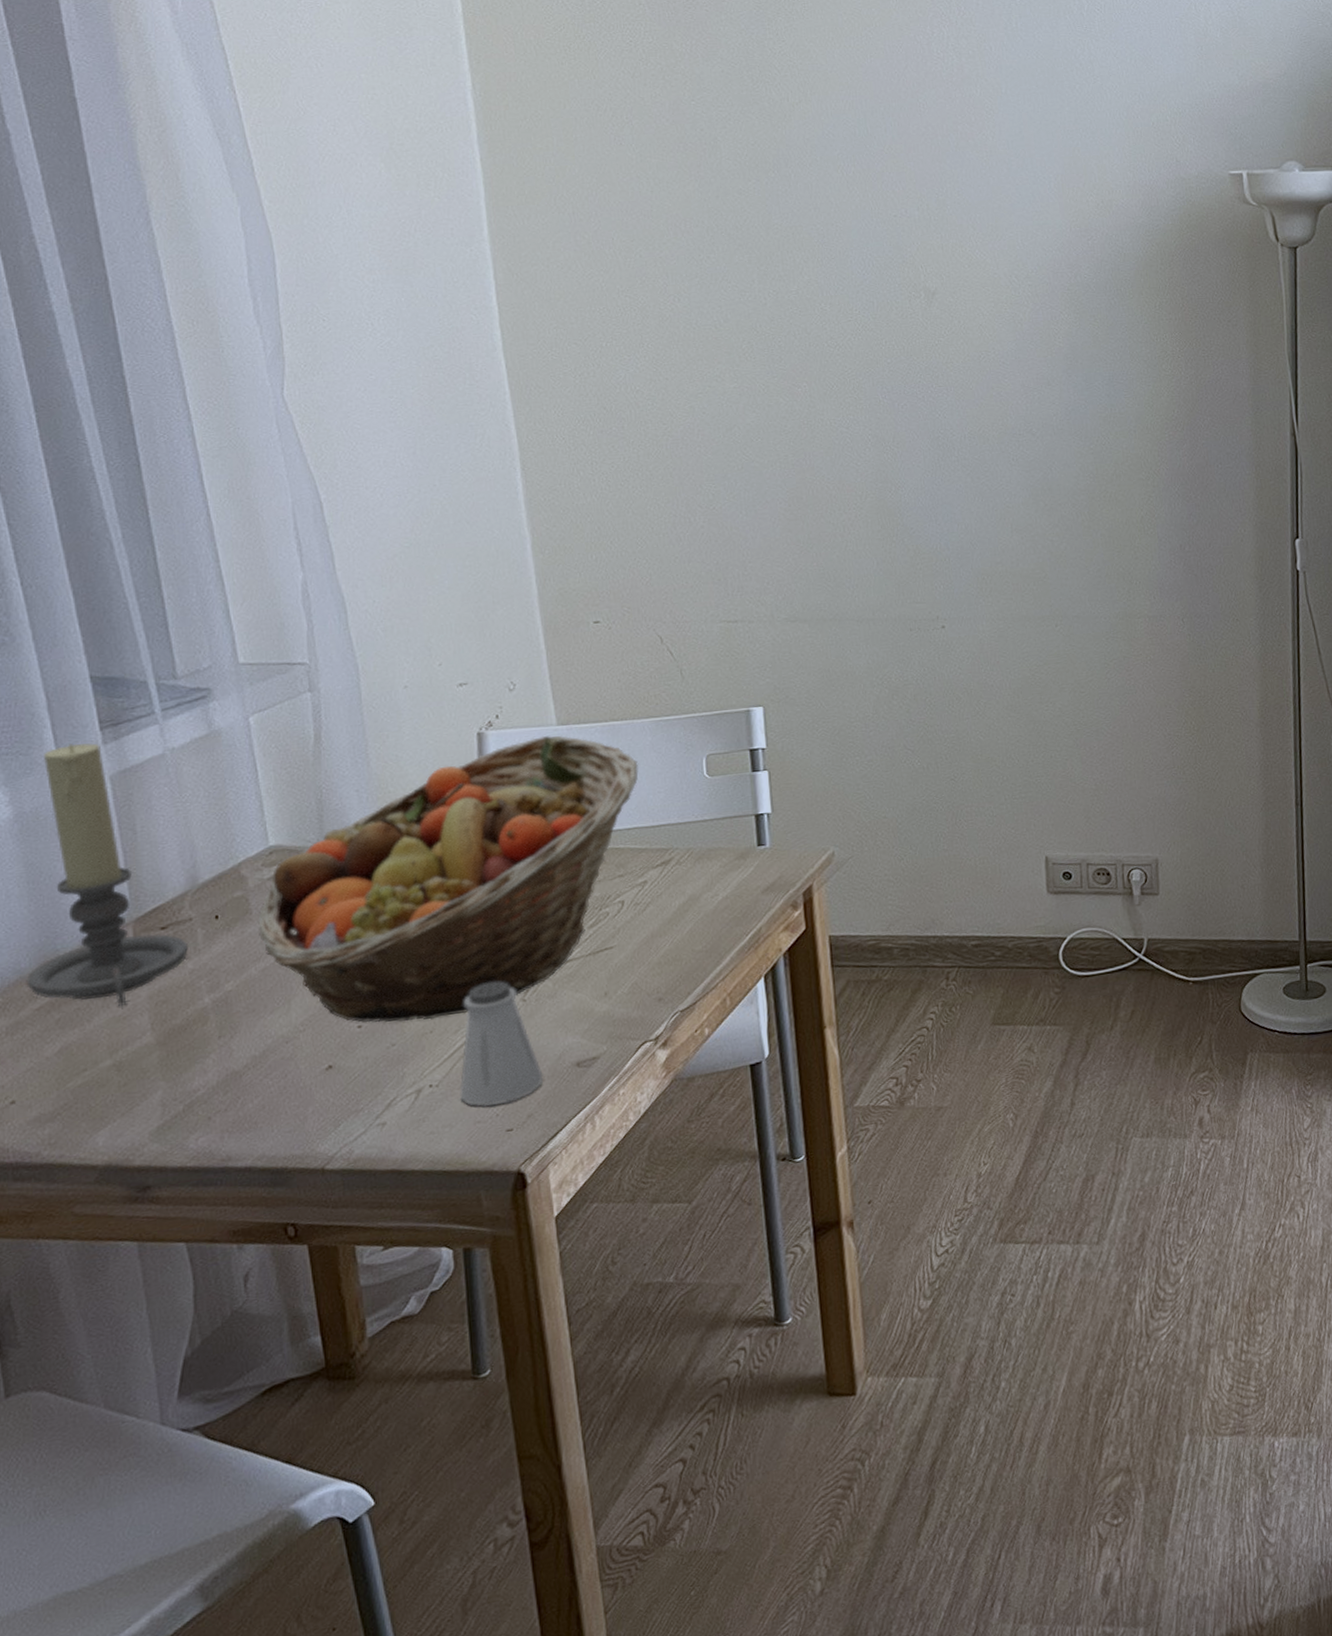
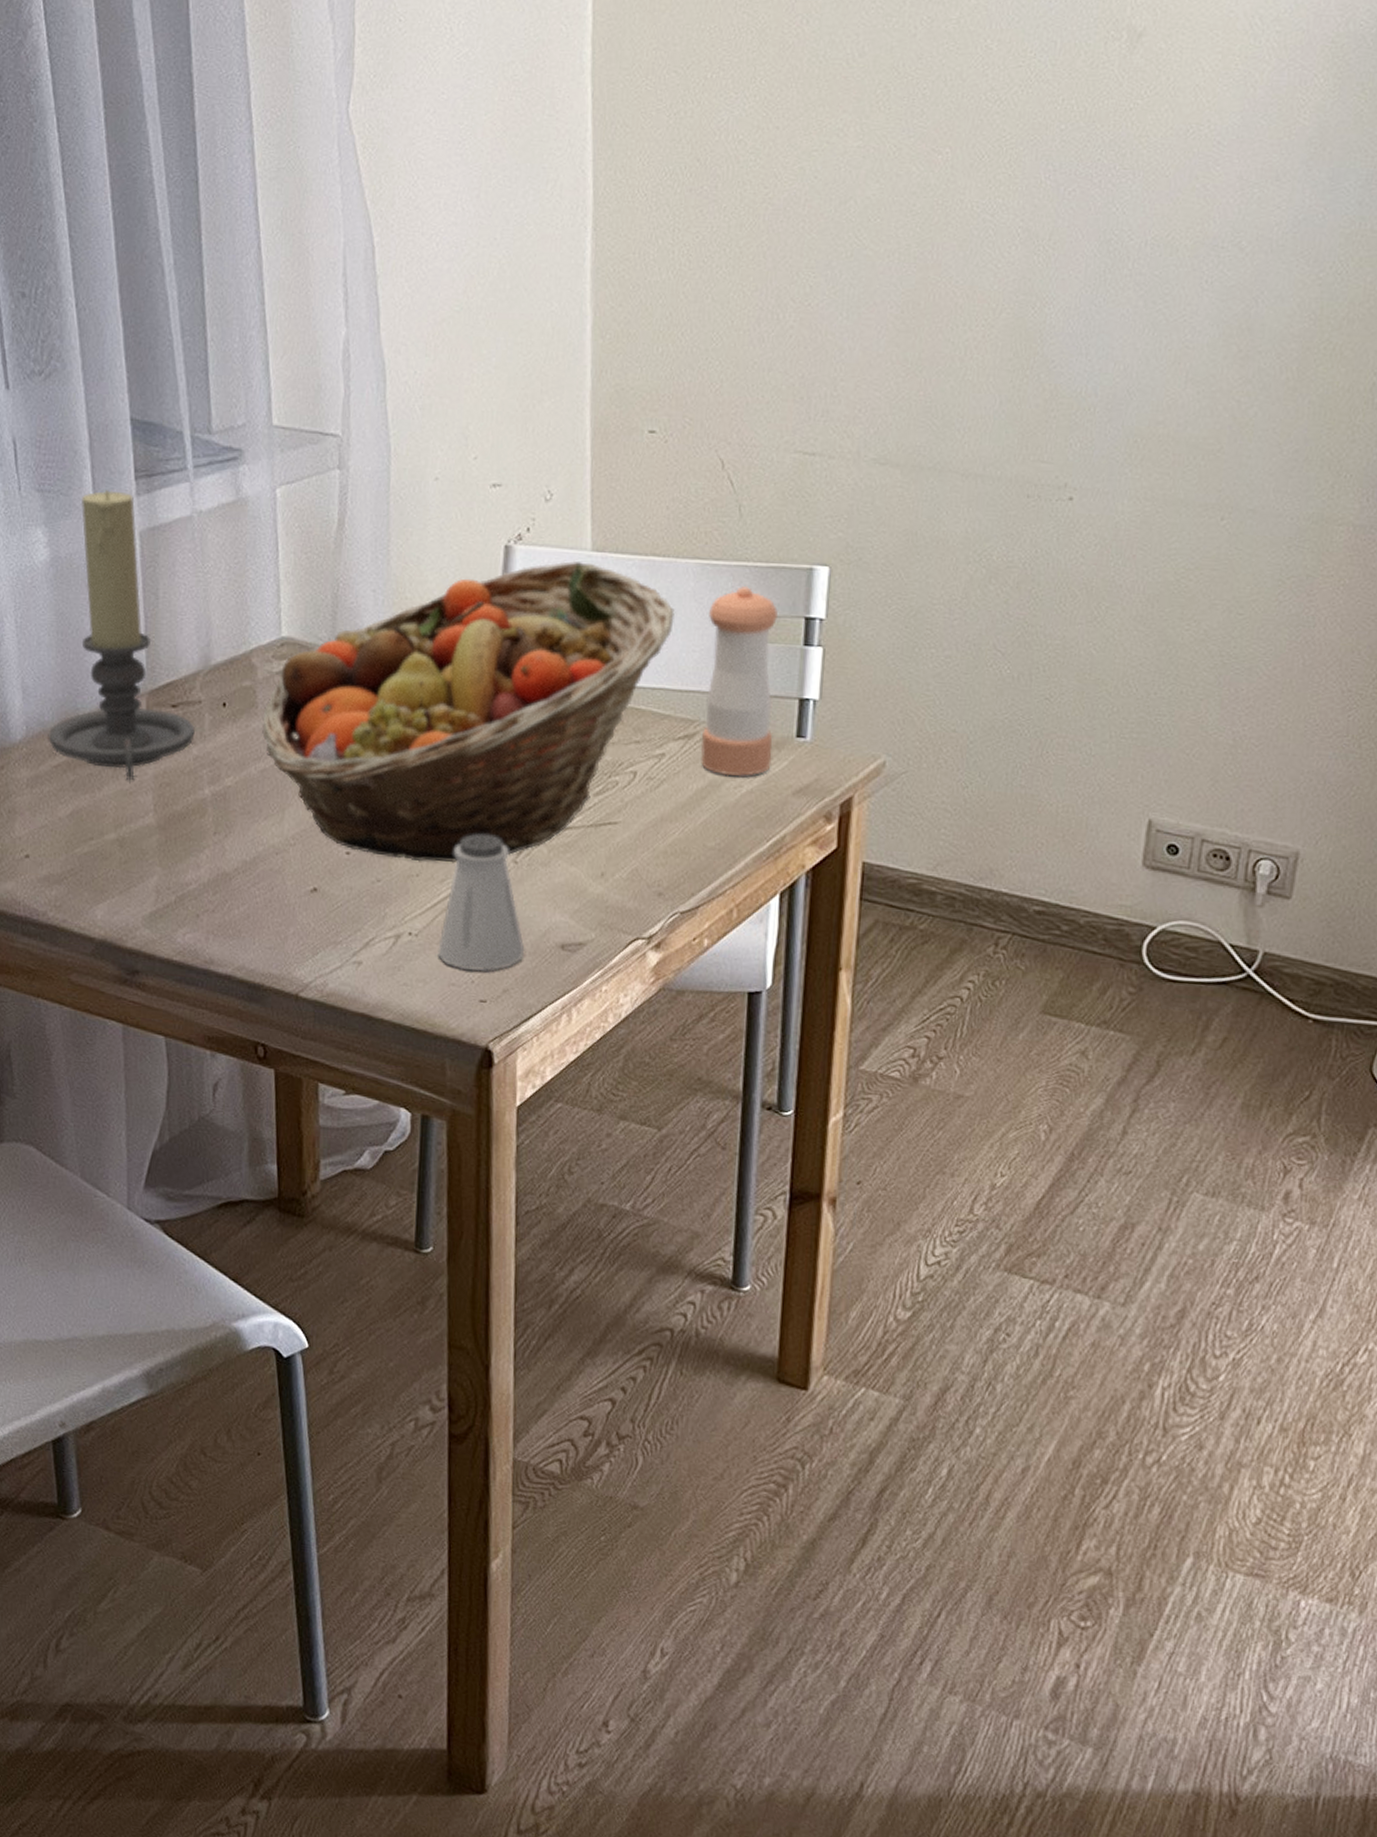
pepper shaker: none [667,732,740,889] -> present [700,585,779,777]

